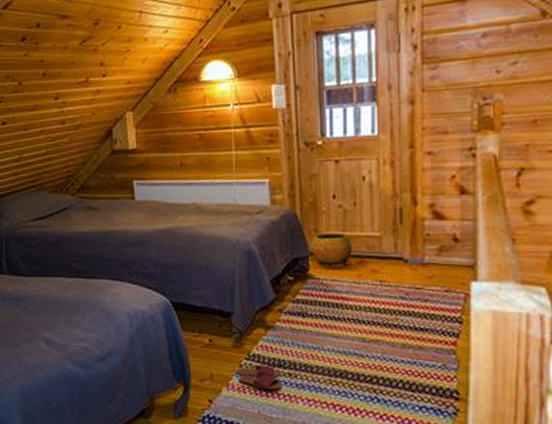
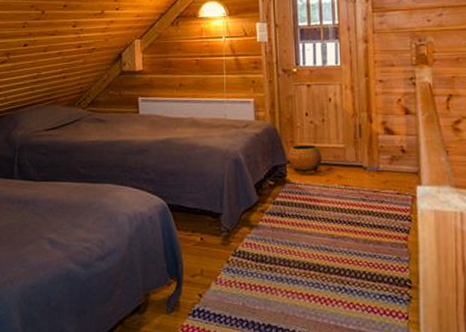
slippers: present [236,365,283,389] -> none [224,260,264,283]

